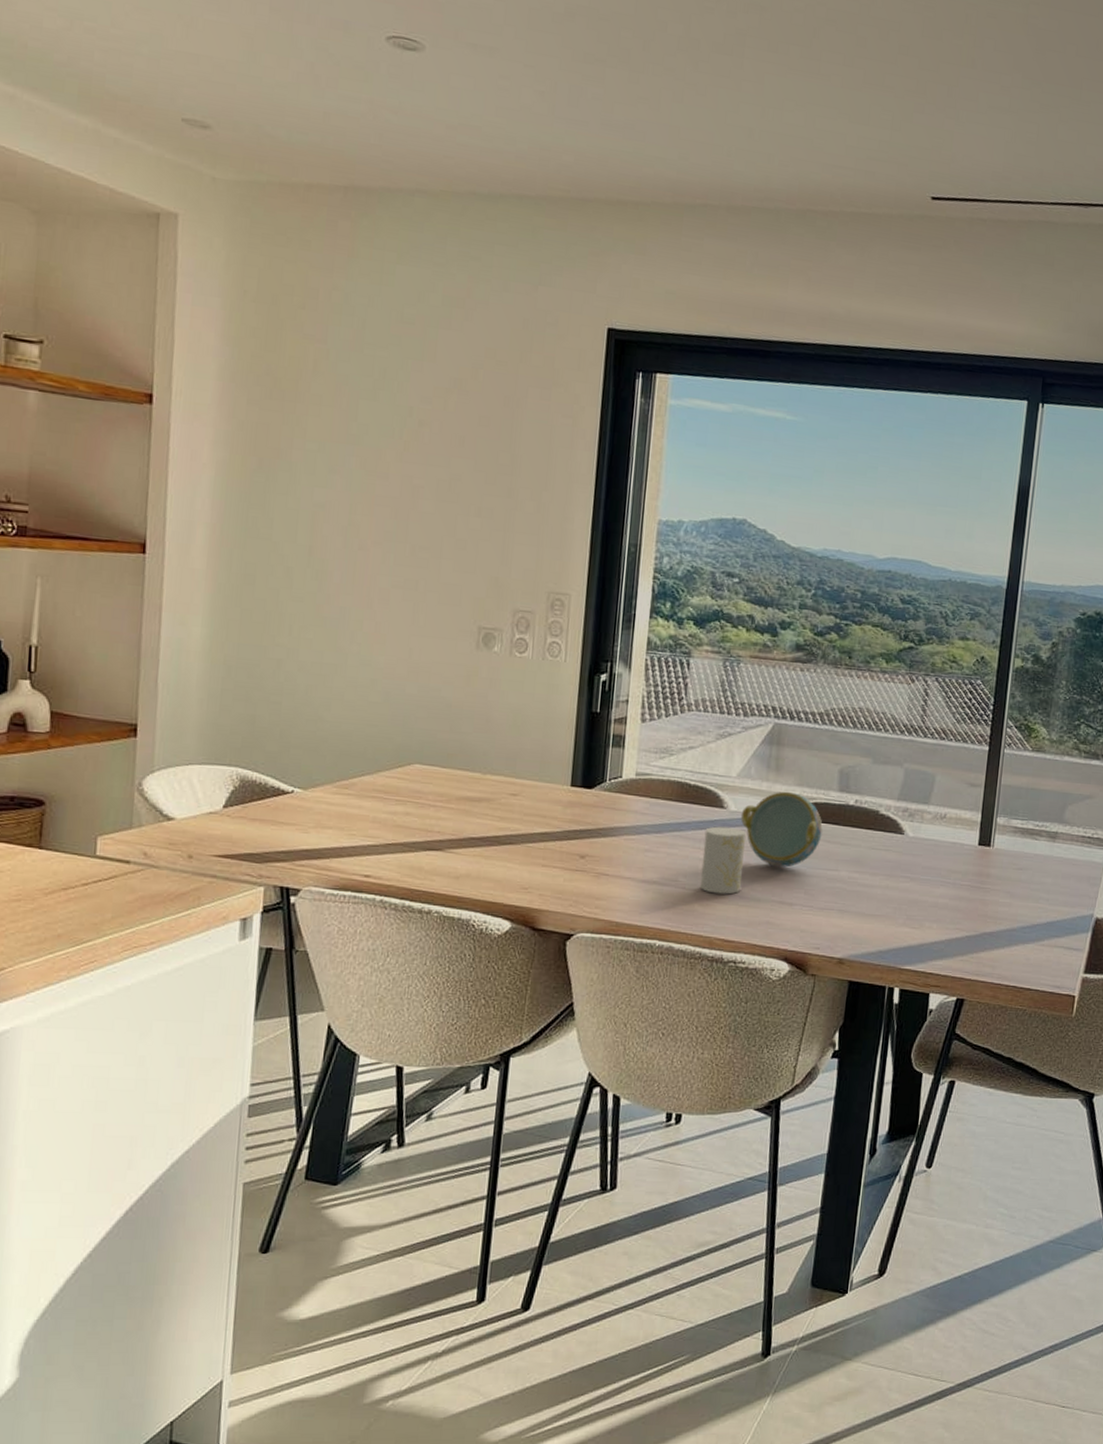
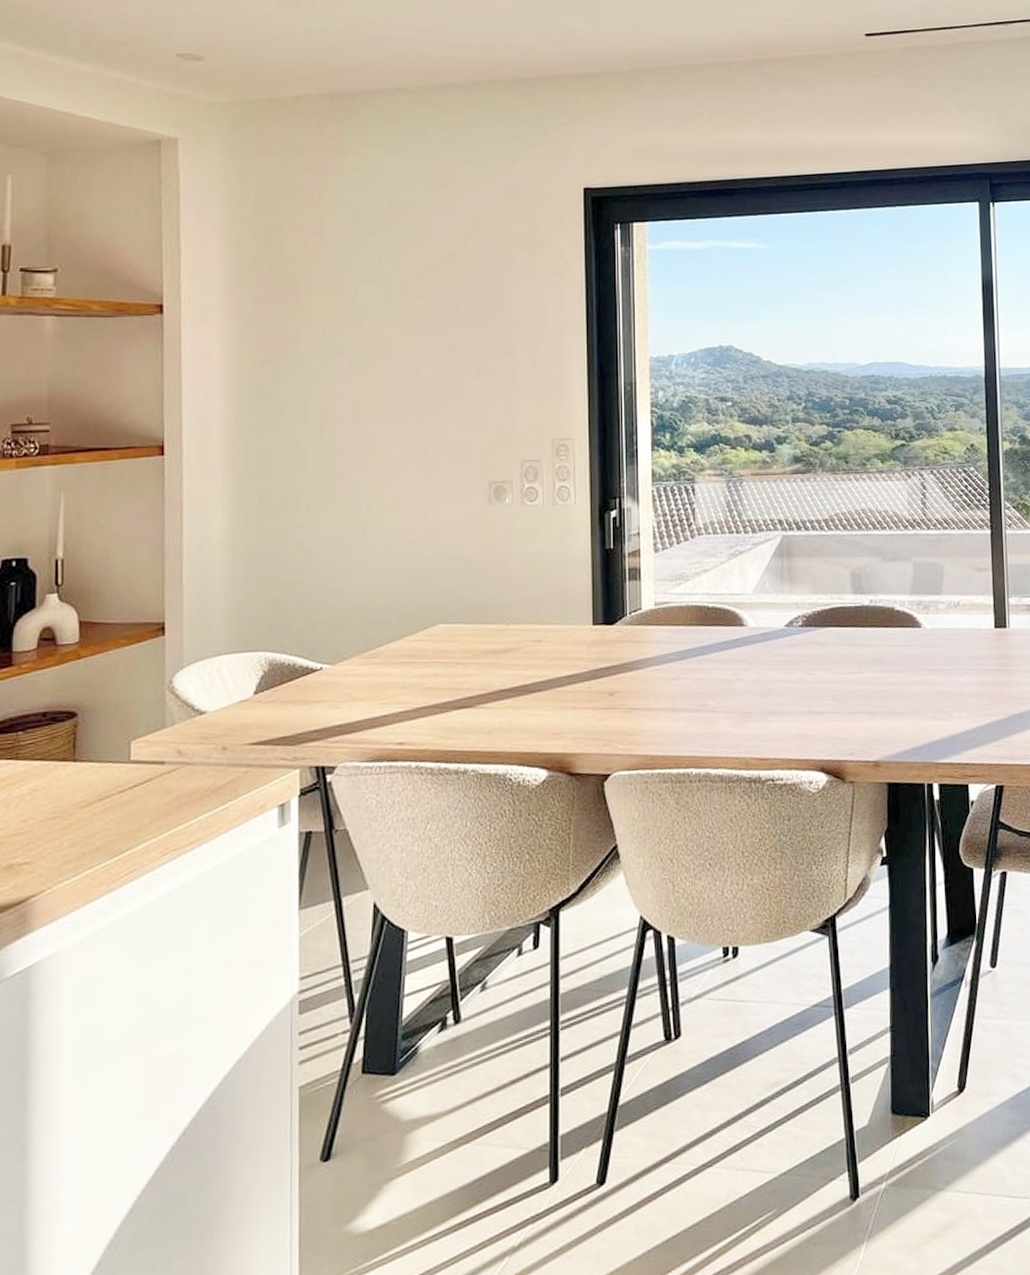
cup: present [699,826,746,895] -> none [728,644,770,713]
decorative bowl: present [740,791,823,868] -> none [761,600,842,678]

